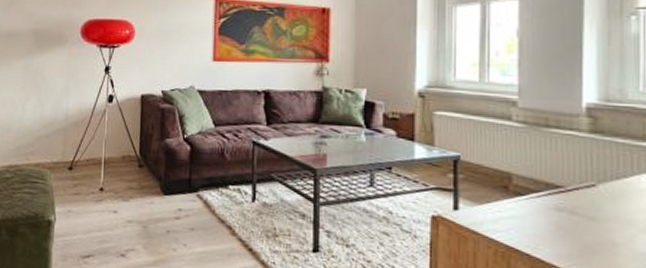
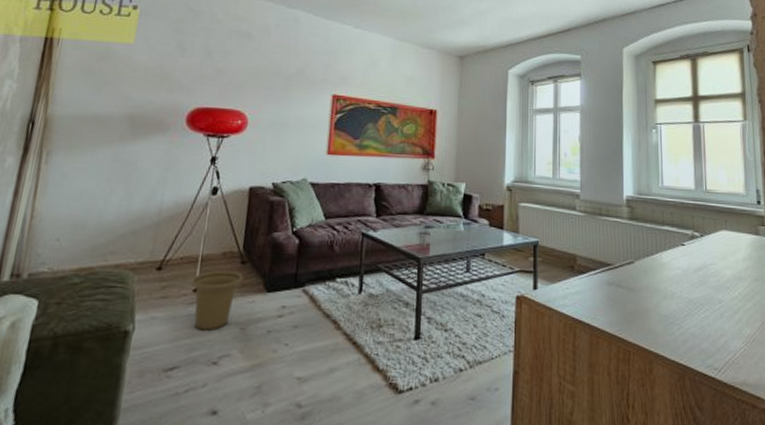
basket: none [97,172,142,226] -> present [190,271,244,331]

